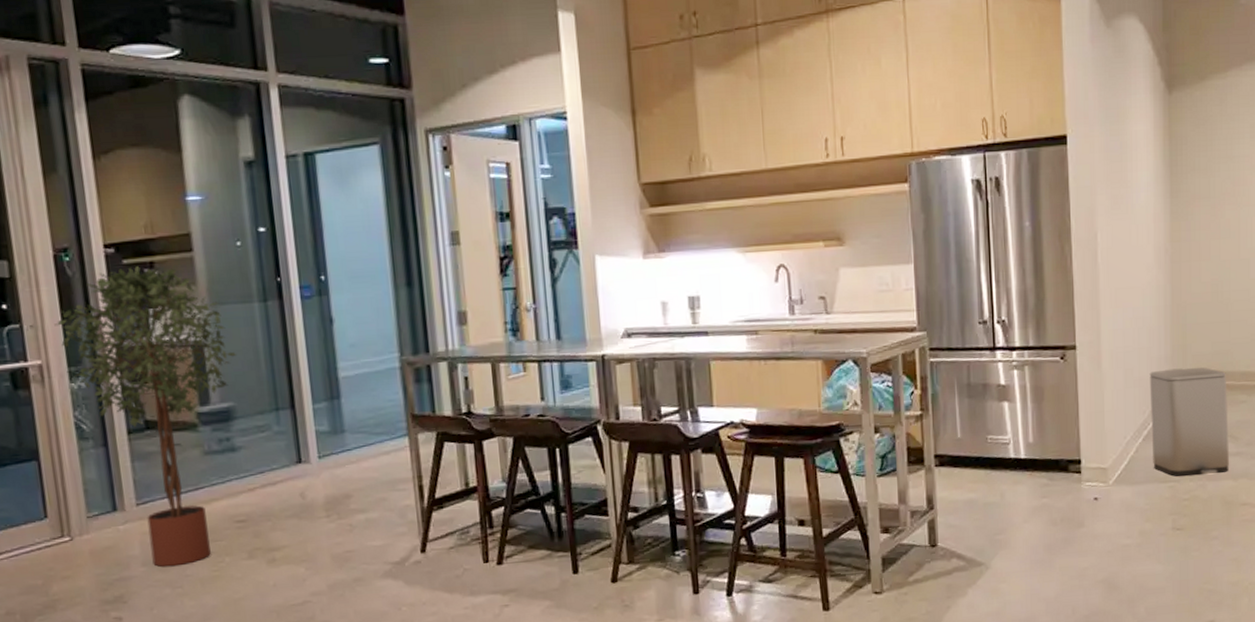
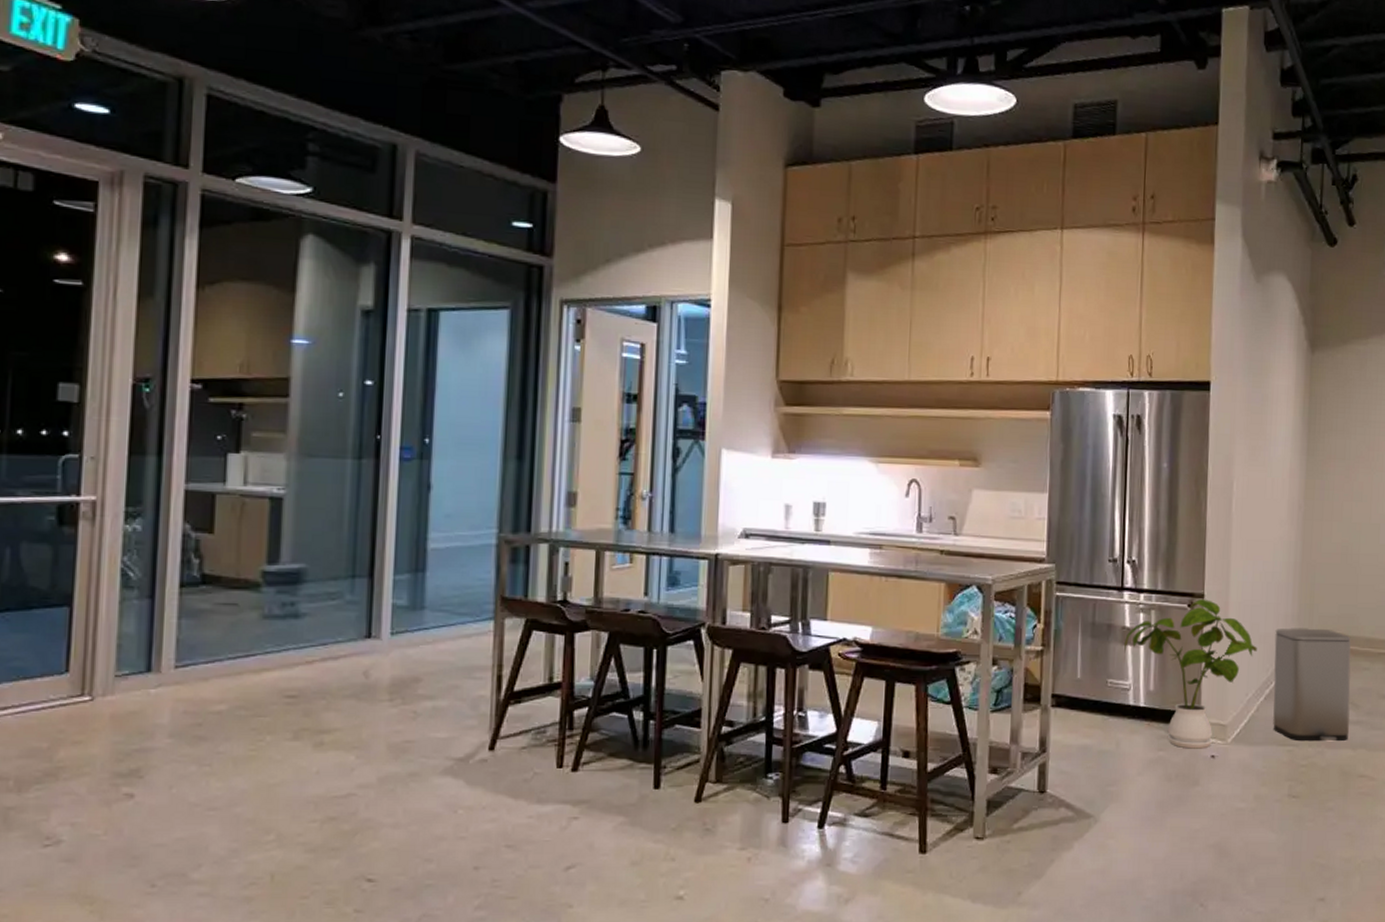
potted tree: present [54,266,237,567] -> none [119,406,319,741]
house plant: none [1000,350,1132,494] -> present [1123,599,1257,749]

